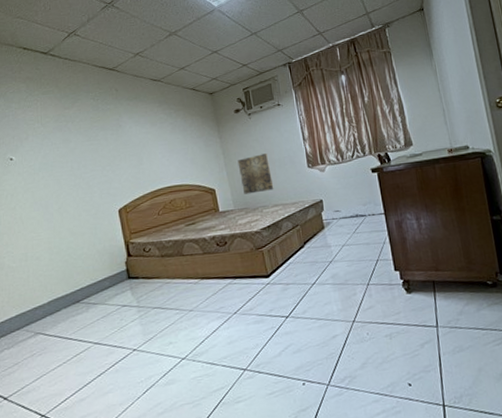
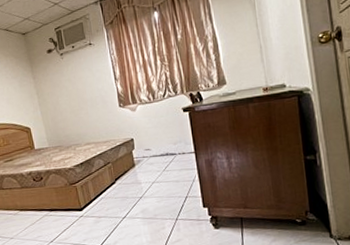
wall art: present [238,153,274,194] -> none [51,93,86,133]

